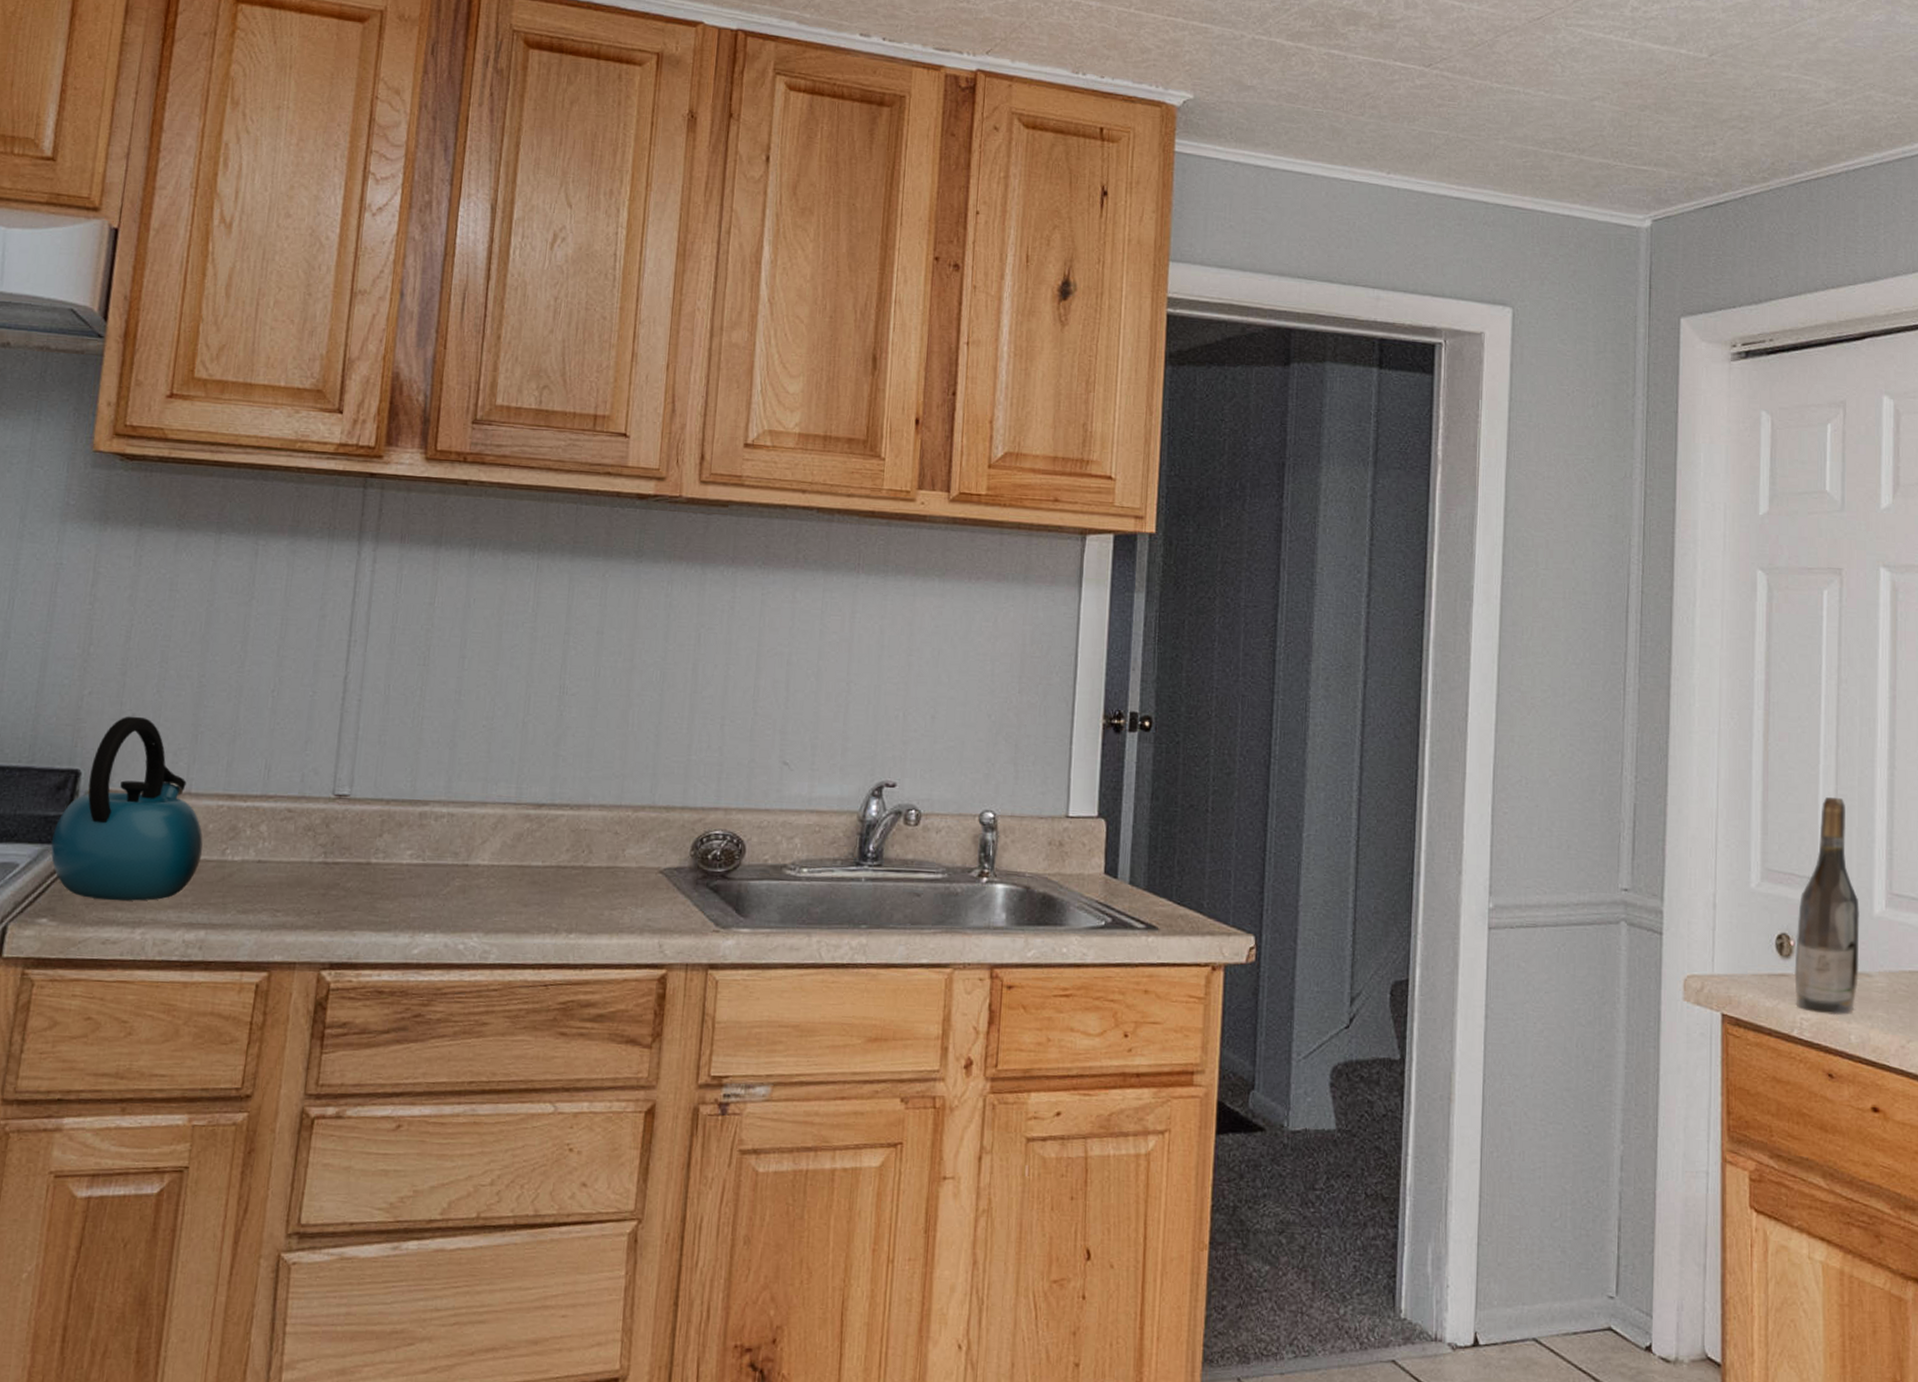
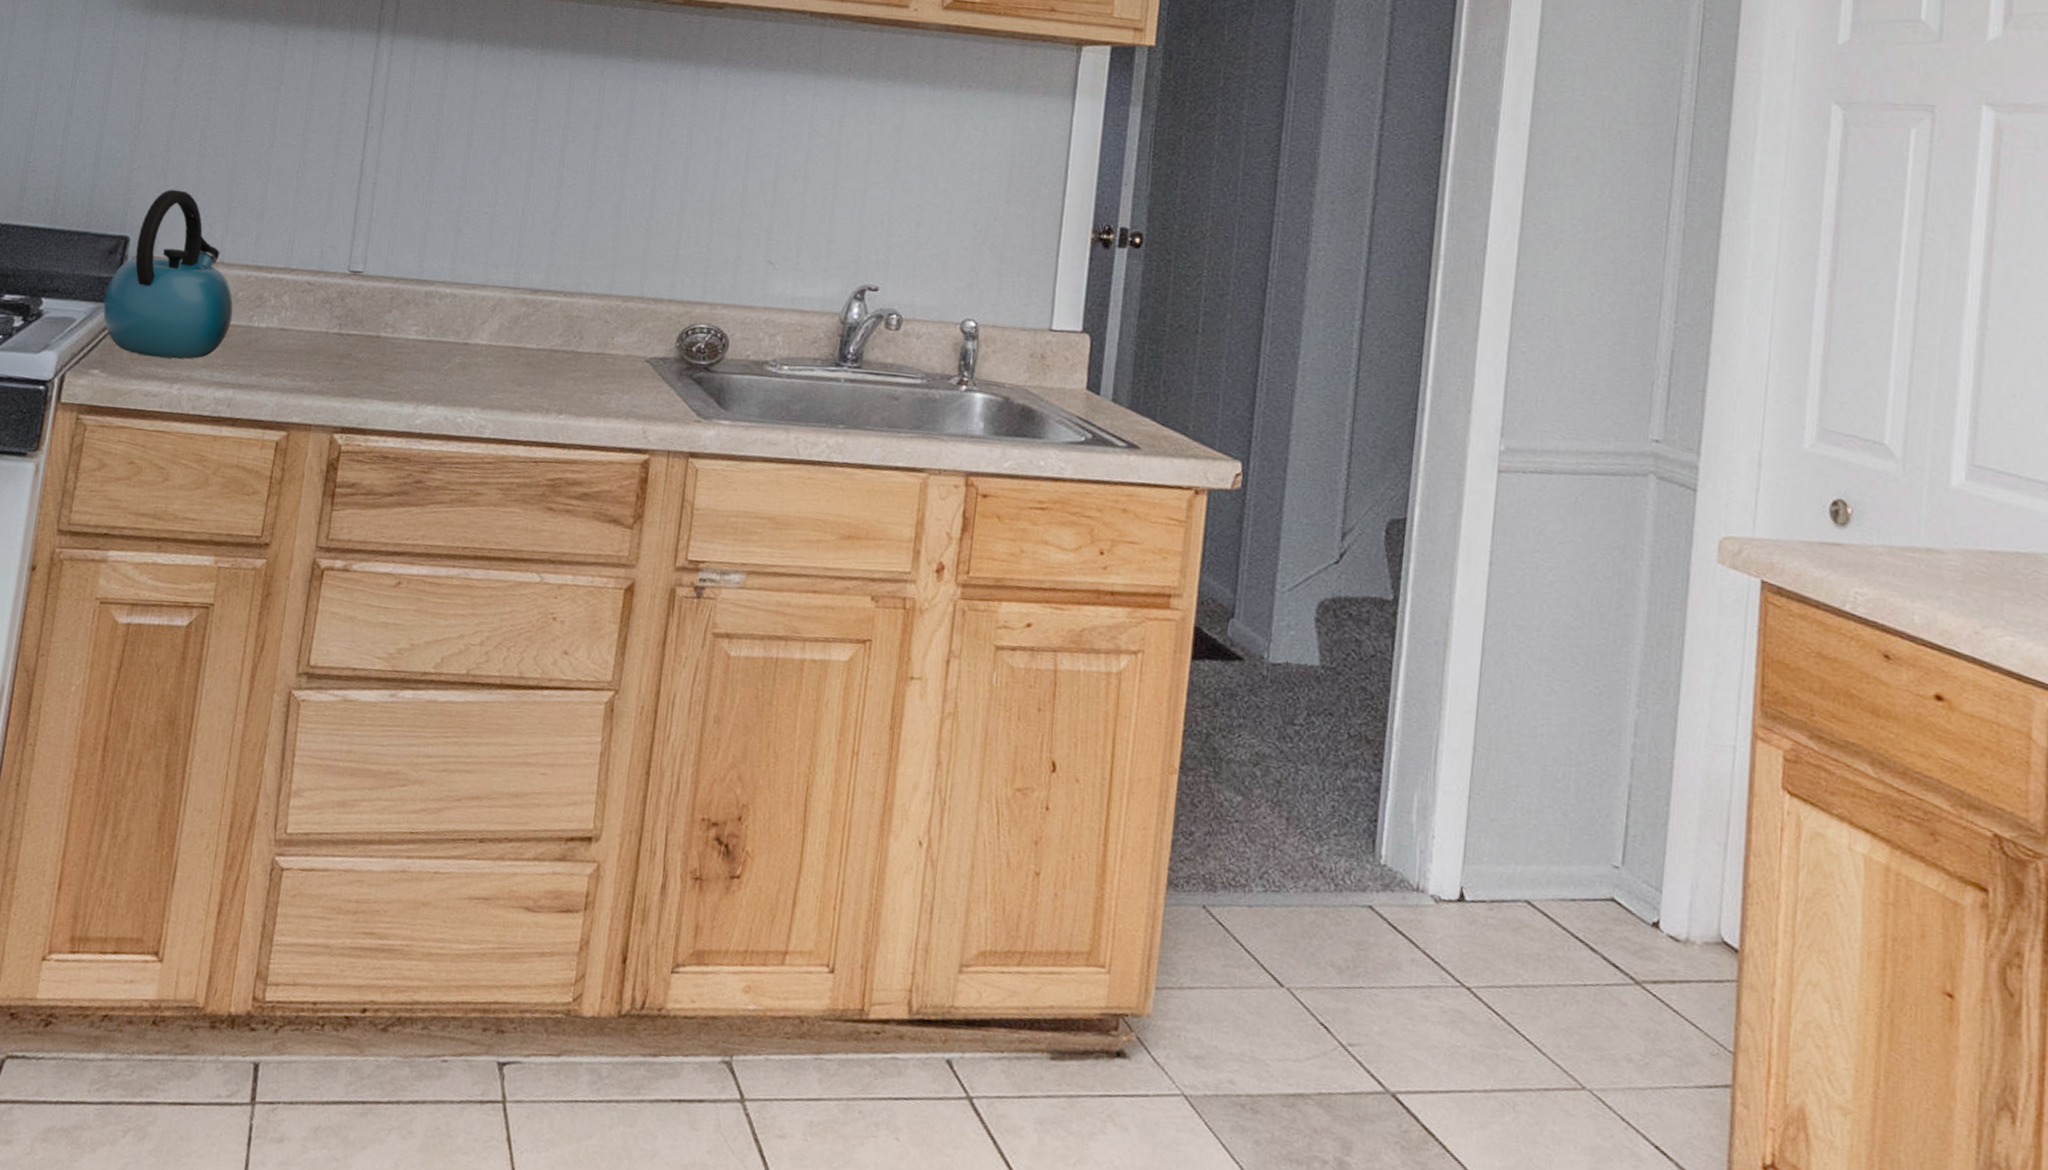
wine bottle: present [1794,796,1861,1016] -> none [1850,354,1934,593]

